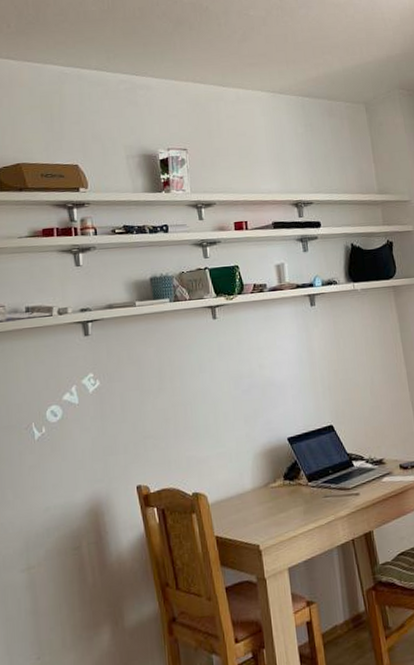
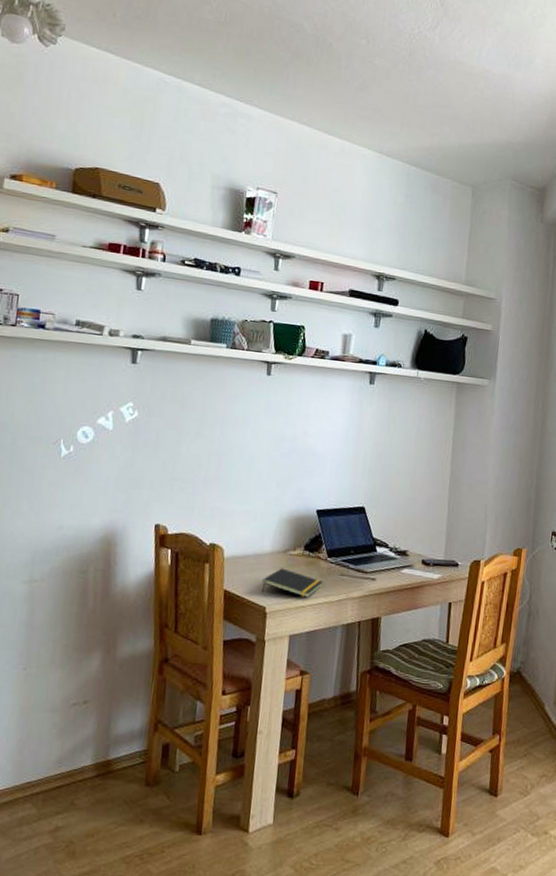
notepad: none [250,502,309,531] -> present [261,568,323,598]

